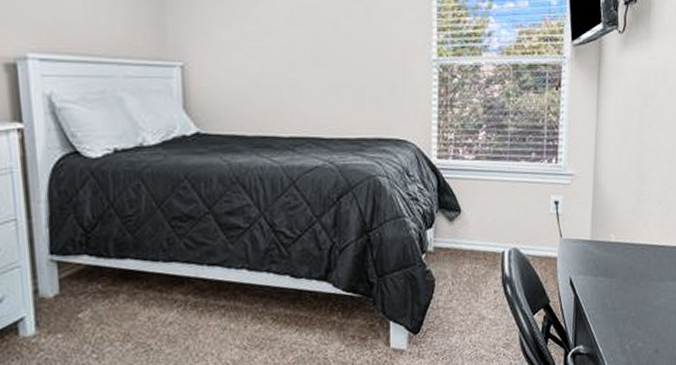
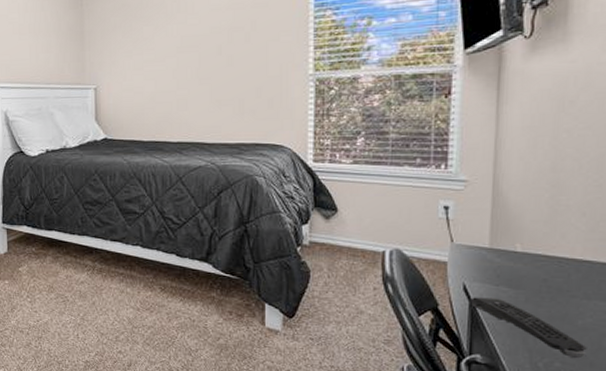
remote control: none [575,288,661,337] -> present [470,297,587,359]

